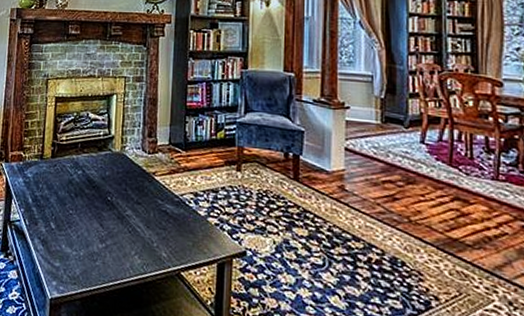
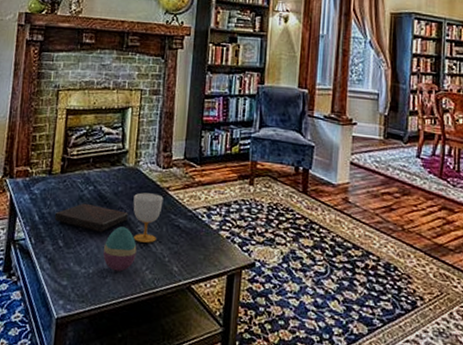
book: none [46,186,116,216] -> present [54,203,128,233]
decorative egg: none [93,210,125,256] -> present [103,226,137,272]
cup: none [120,177,150,228] -> present [133,192,164,243]

